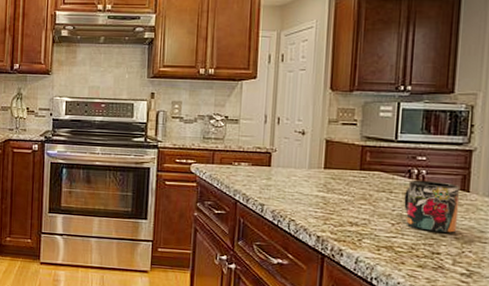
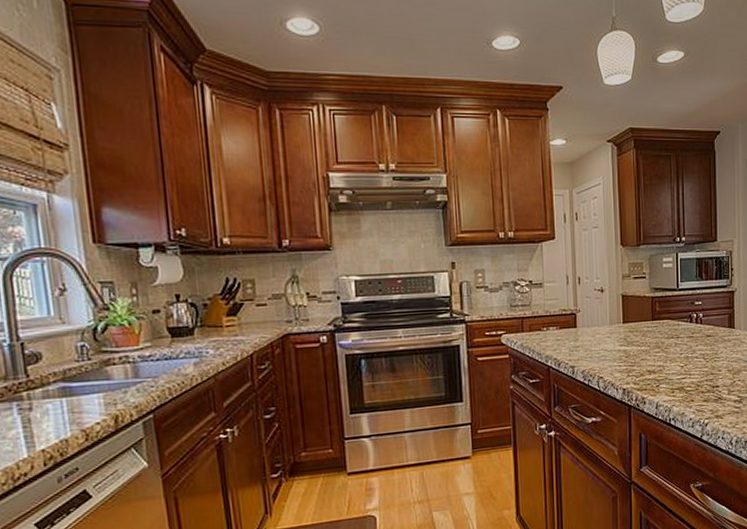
mug: present [404,179,461,233] -> none [688,322,729,368]

